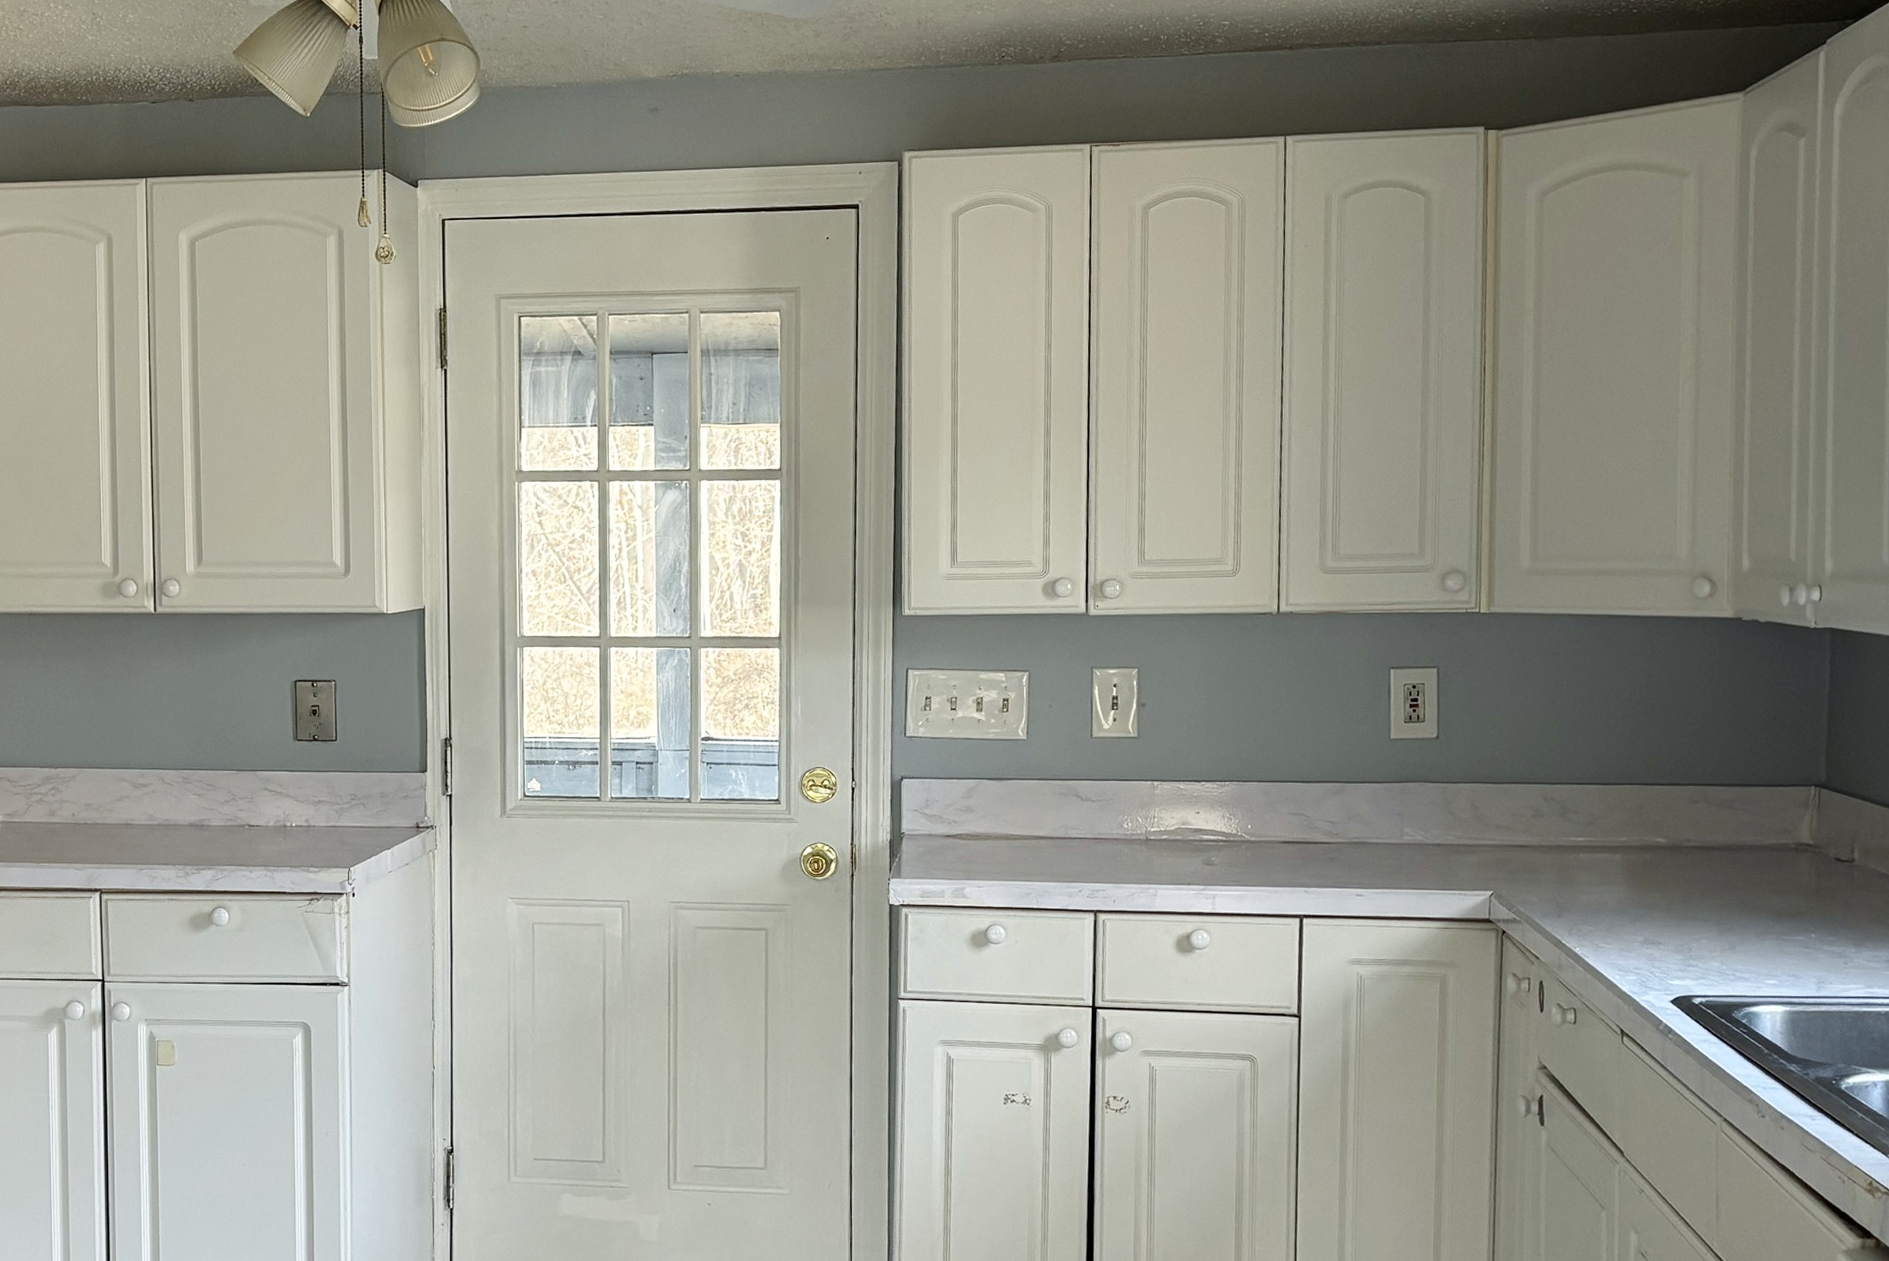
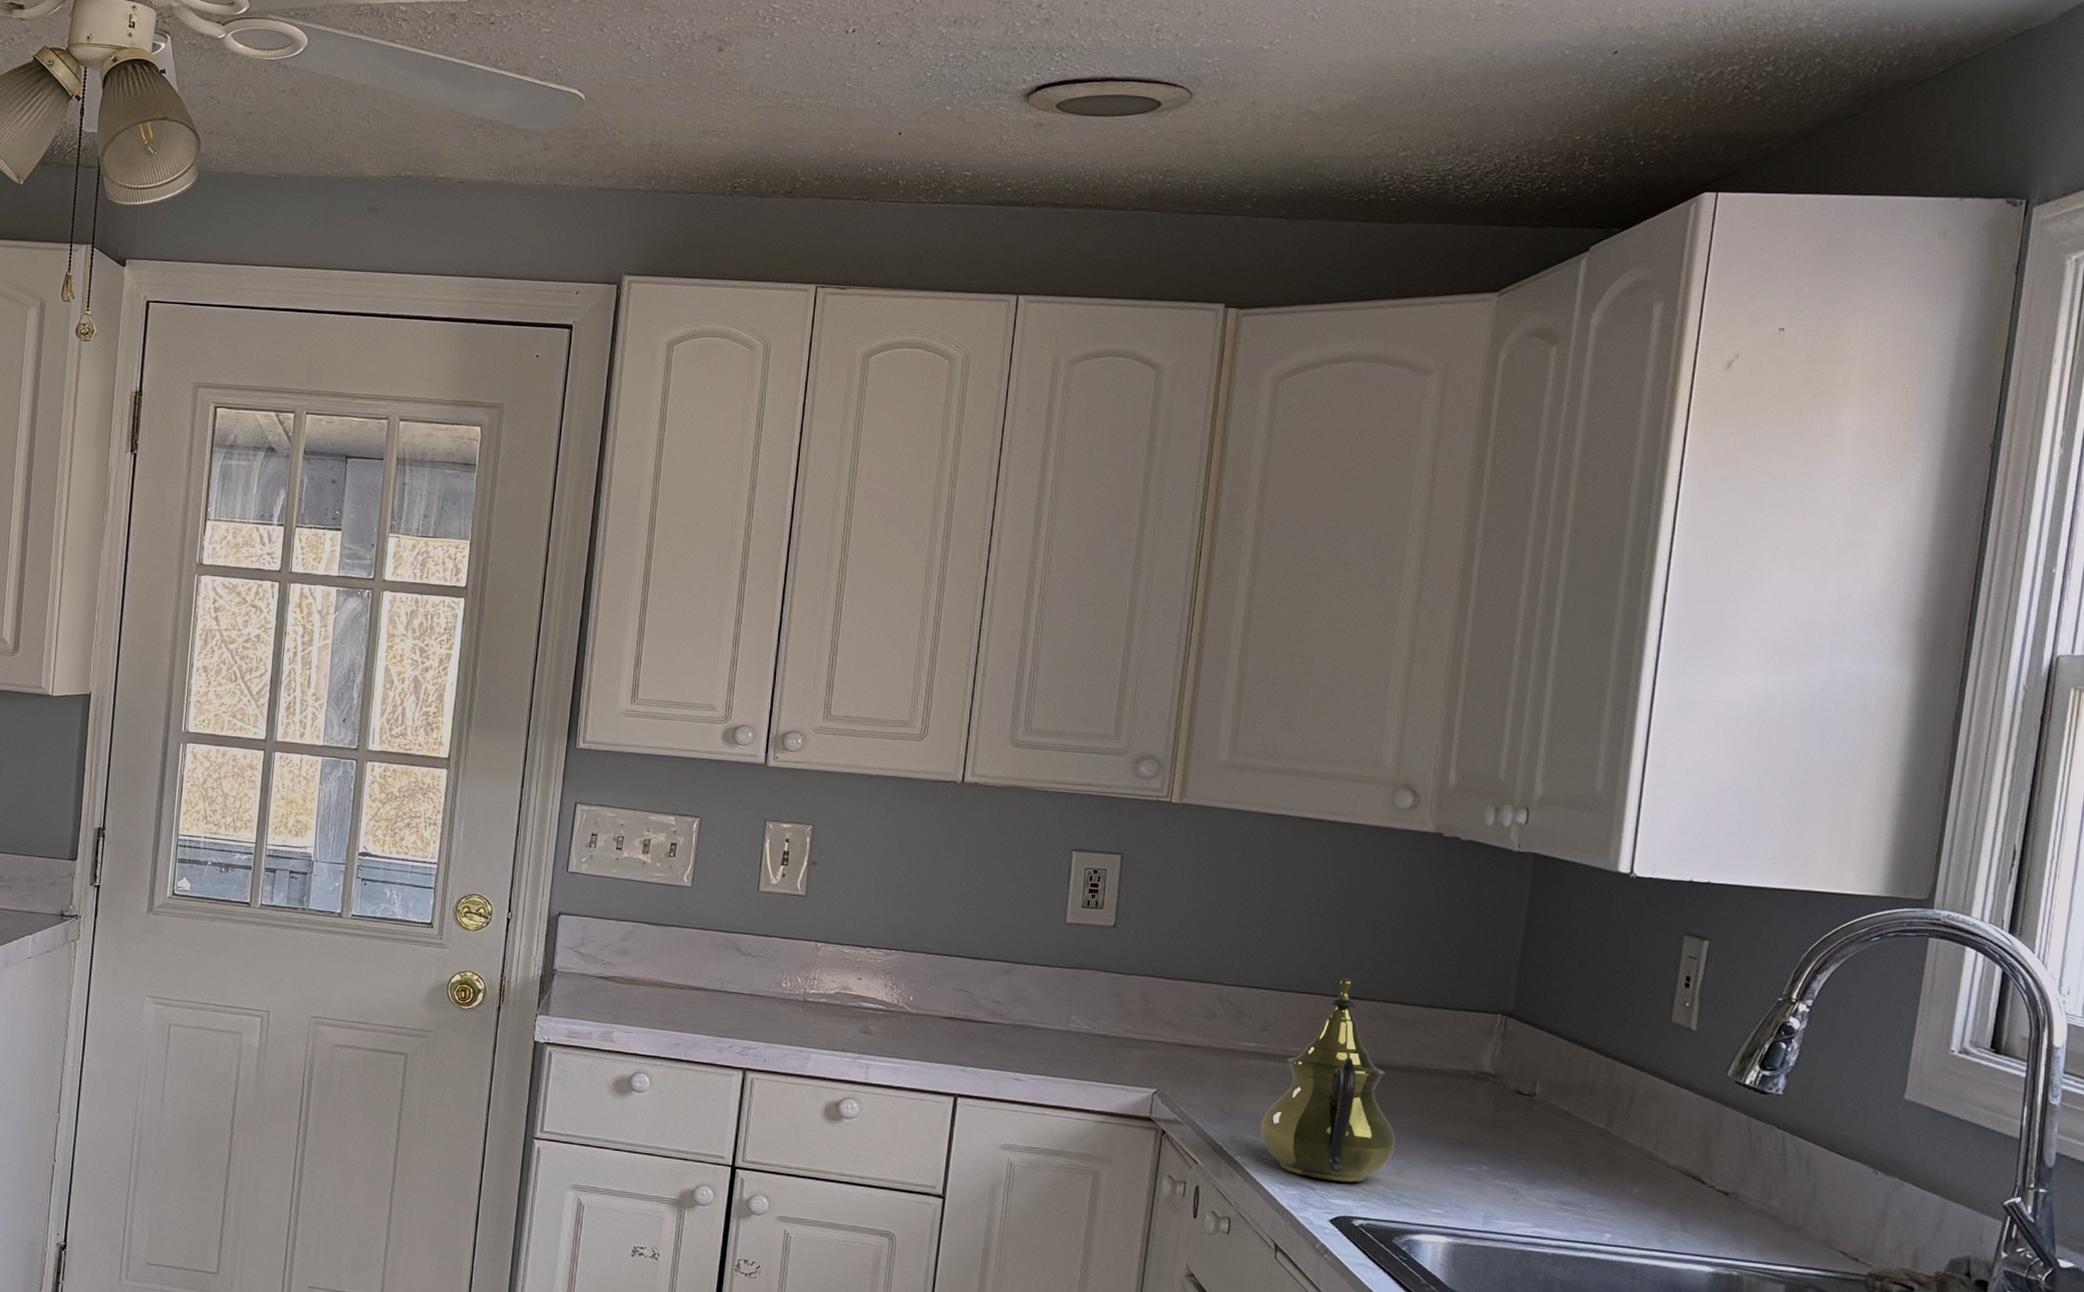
teapot: none [1596,766,1726,962] -> present [1260,978,1395,1183]

